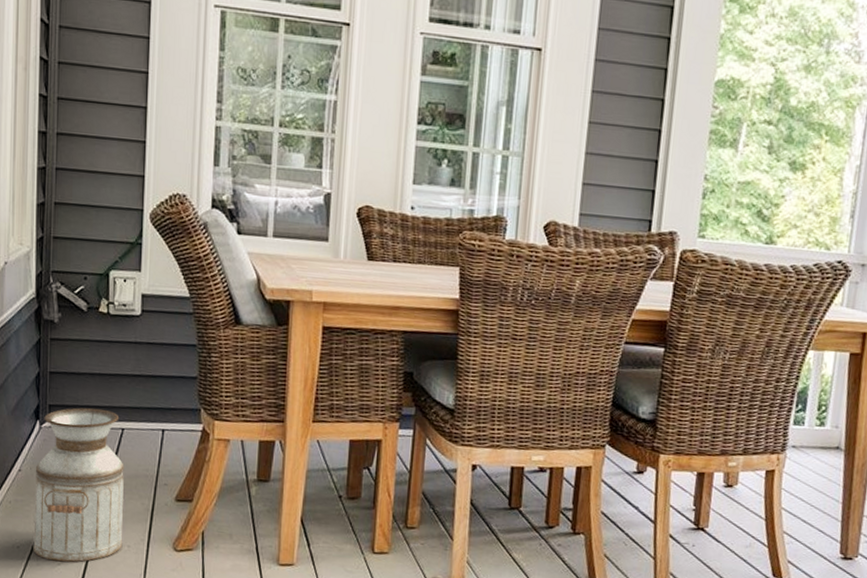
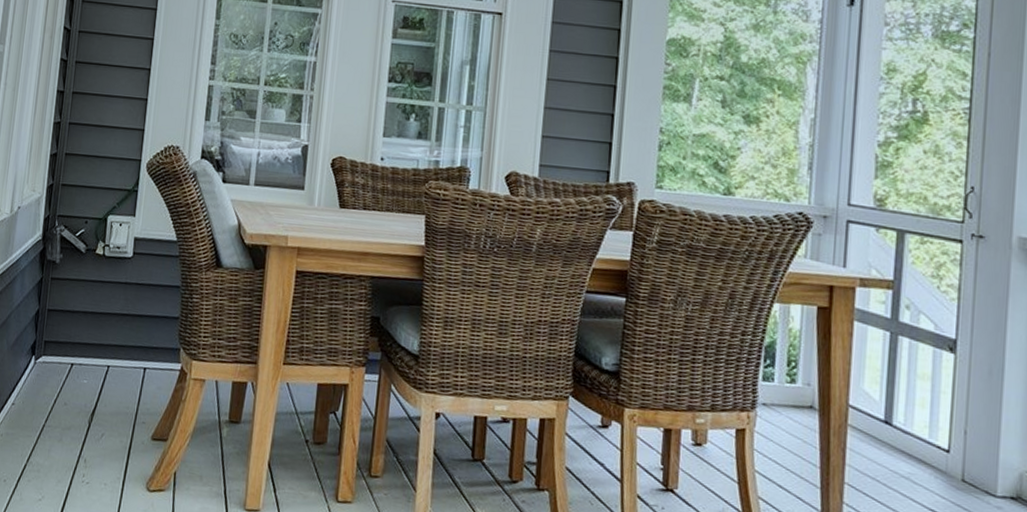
planter: present [33,407,124,562] -> none [18,344,107,499]

